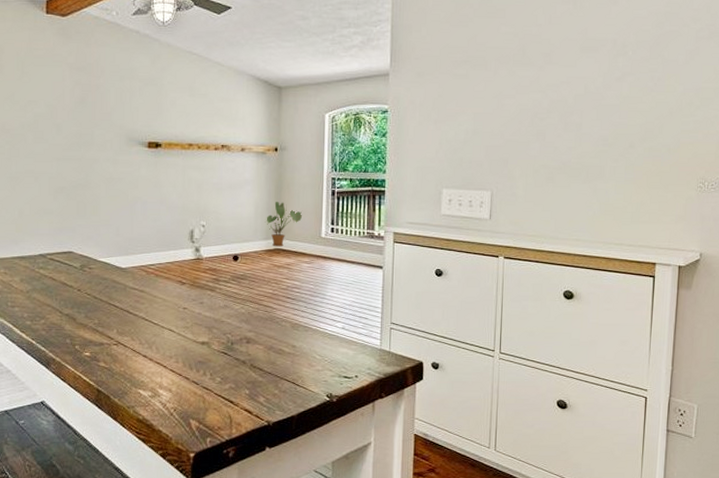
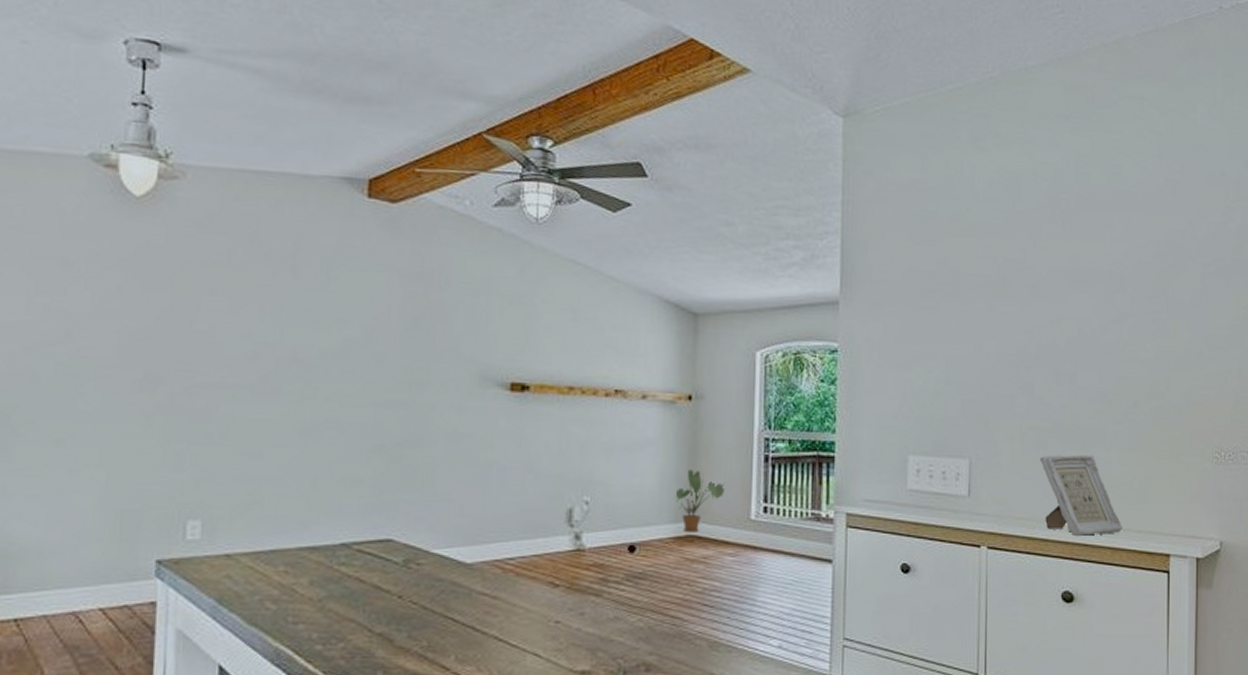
picture frame: none [548,186,616,250] -> present [1039,454,1122,537]

